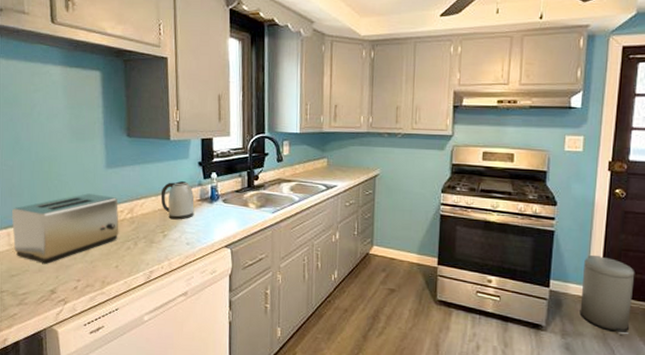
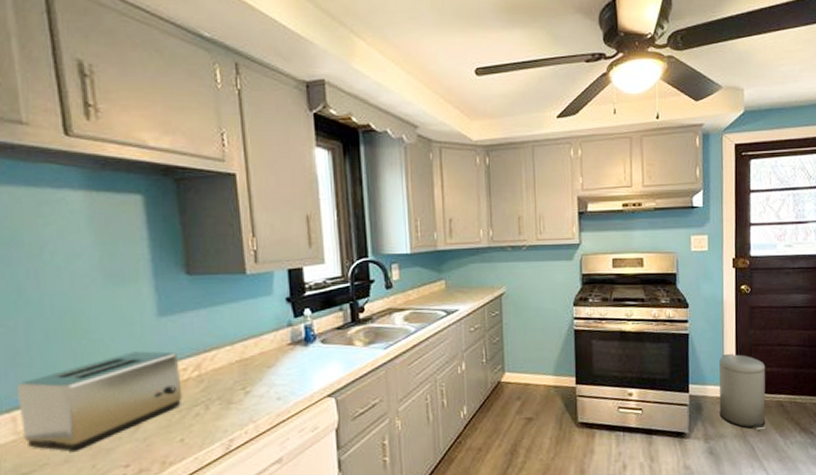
kettle: present [160,181,194,220] -> none [237,323,285,372]

